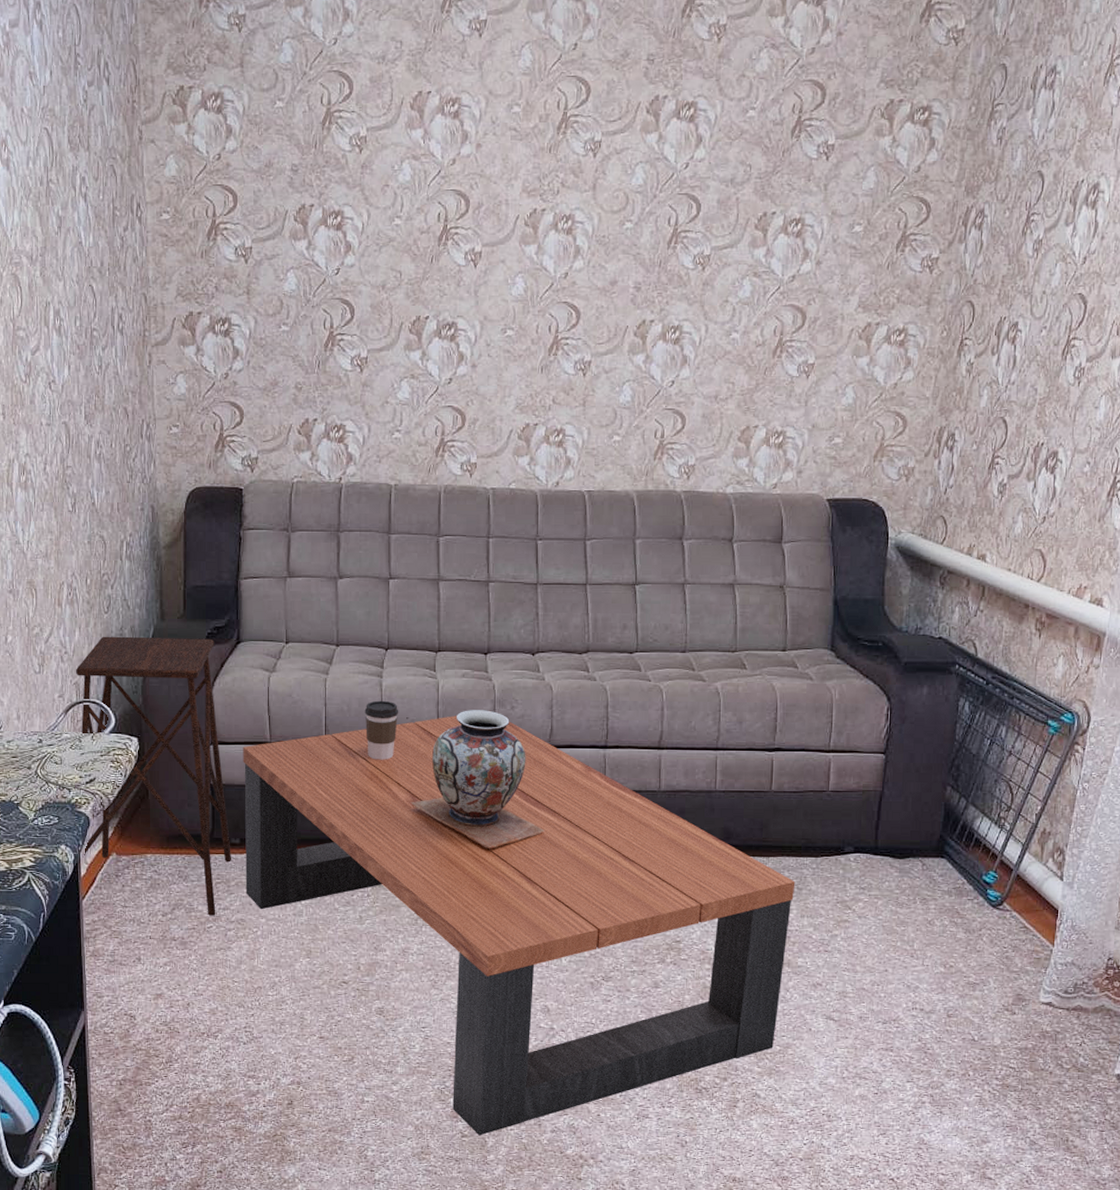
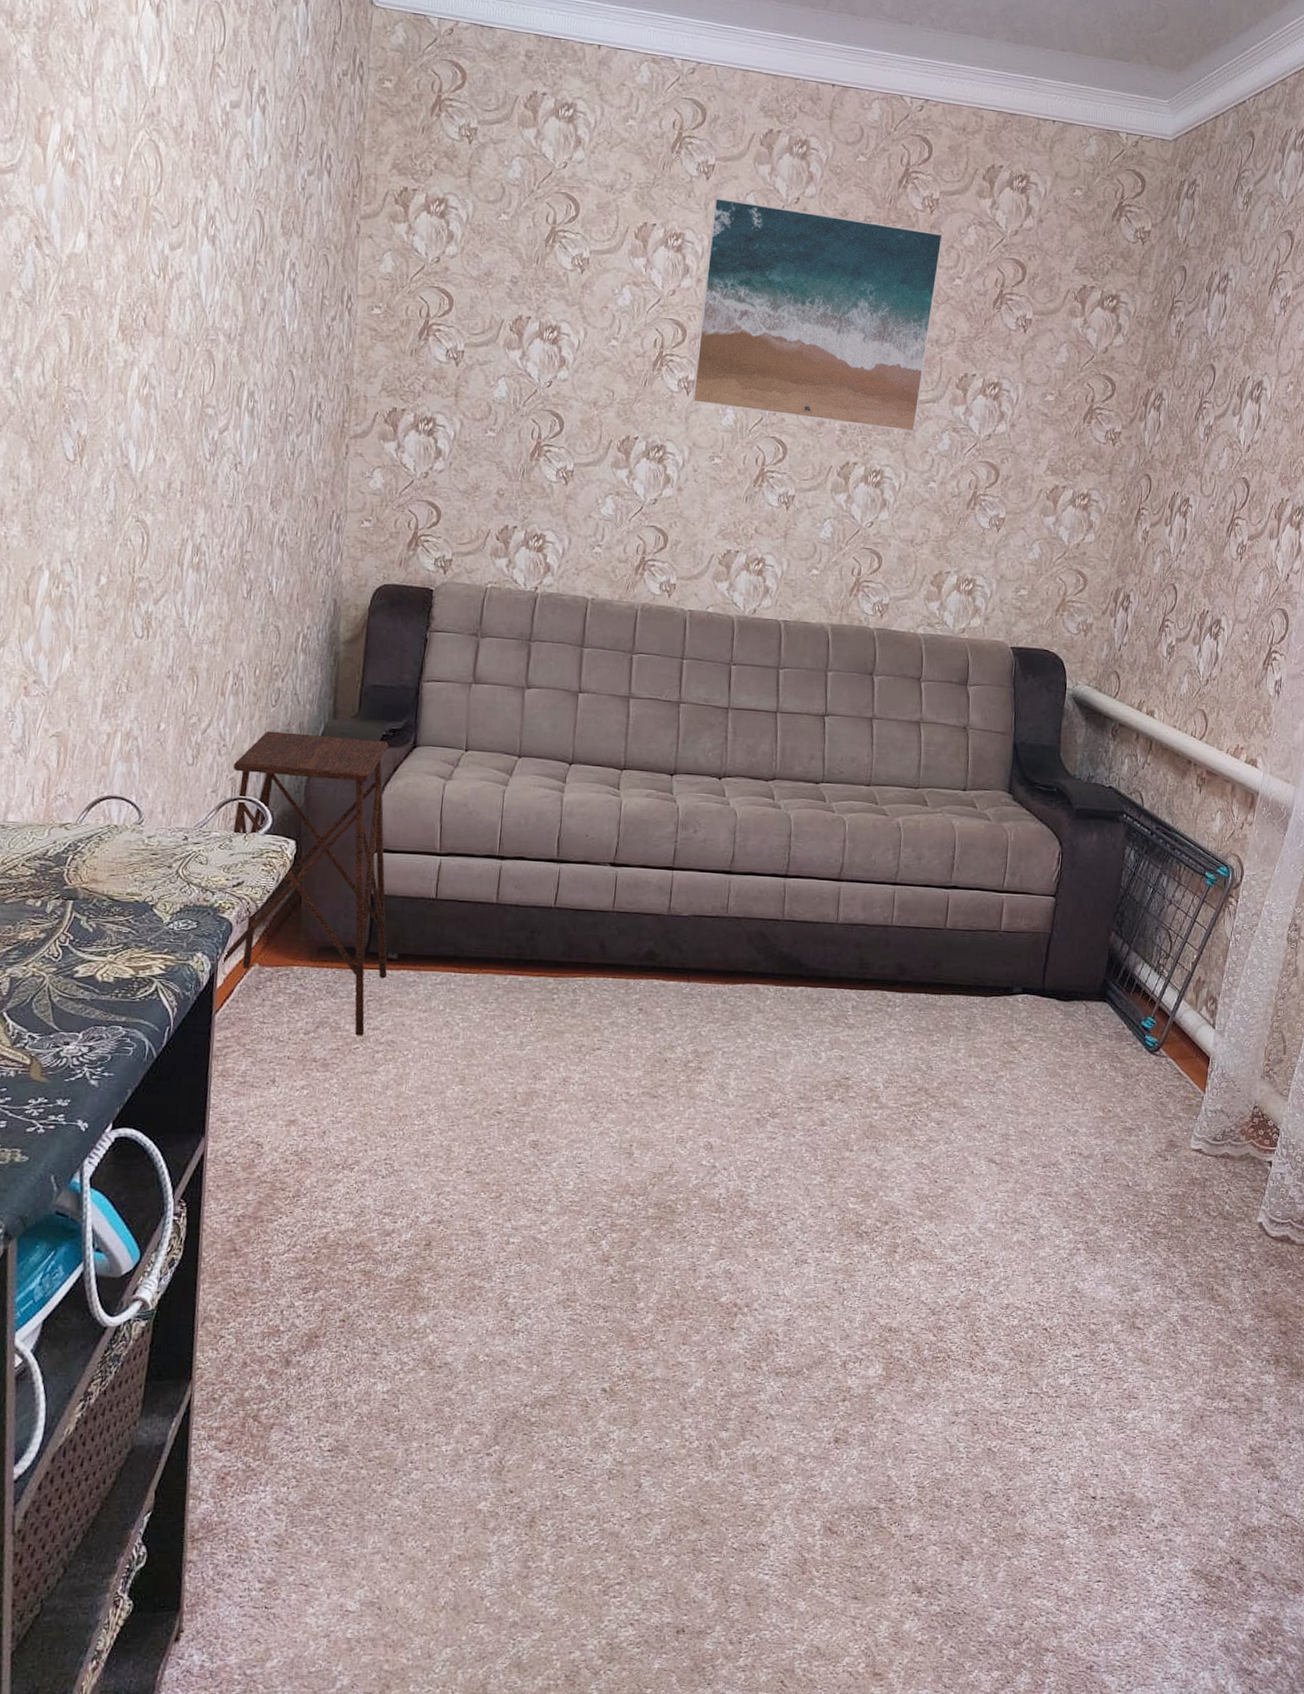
coffee table: present [243,711,796,1136] -> none [399,833,965,1282]
coffee cup: present [364,700,399,760] -> none [542,816,579,878]
decorative vase: present [410,710,544,848] -> none [583,831,719,975]
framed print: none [480,54,734,281] -> present [692,197,944,432]

